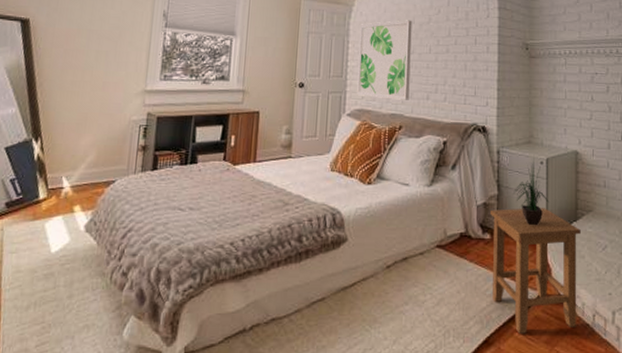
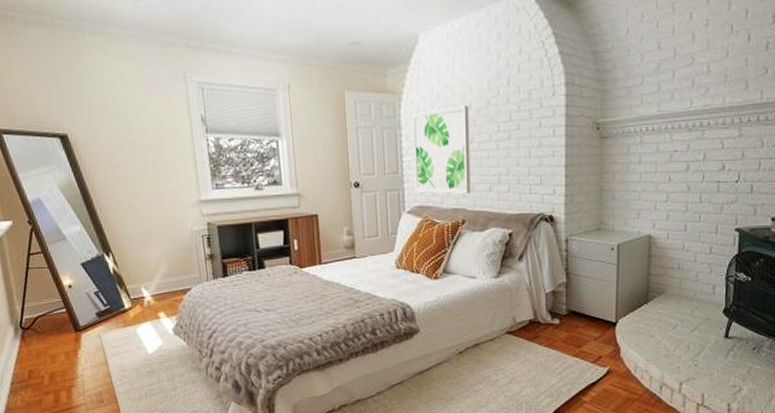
stool: present [490,208,581,334] -> none [559,292,651,404]
potted plant: present [513,159,549,226] -> none [582,245,619,310]

